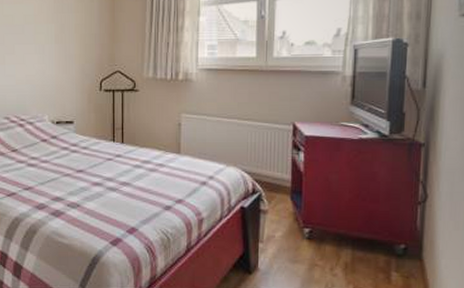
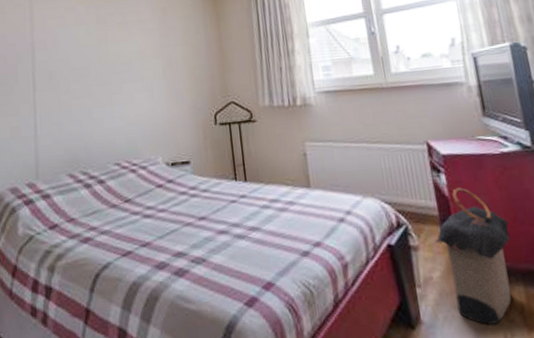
laundry hamper: none [282,165,351,276] -> present [434,187,512,325]

